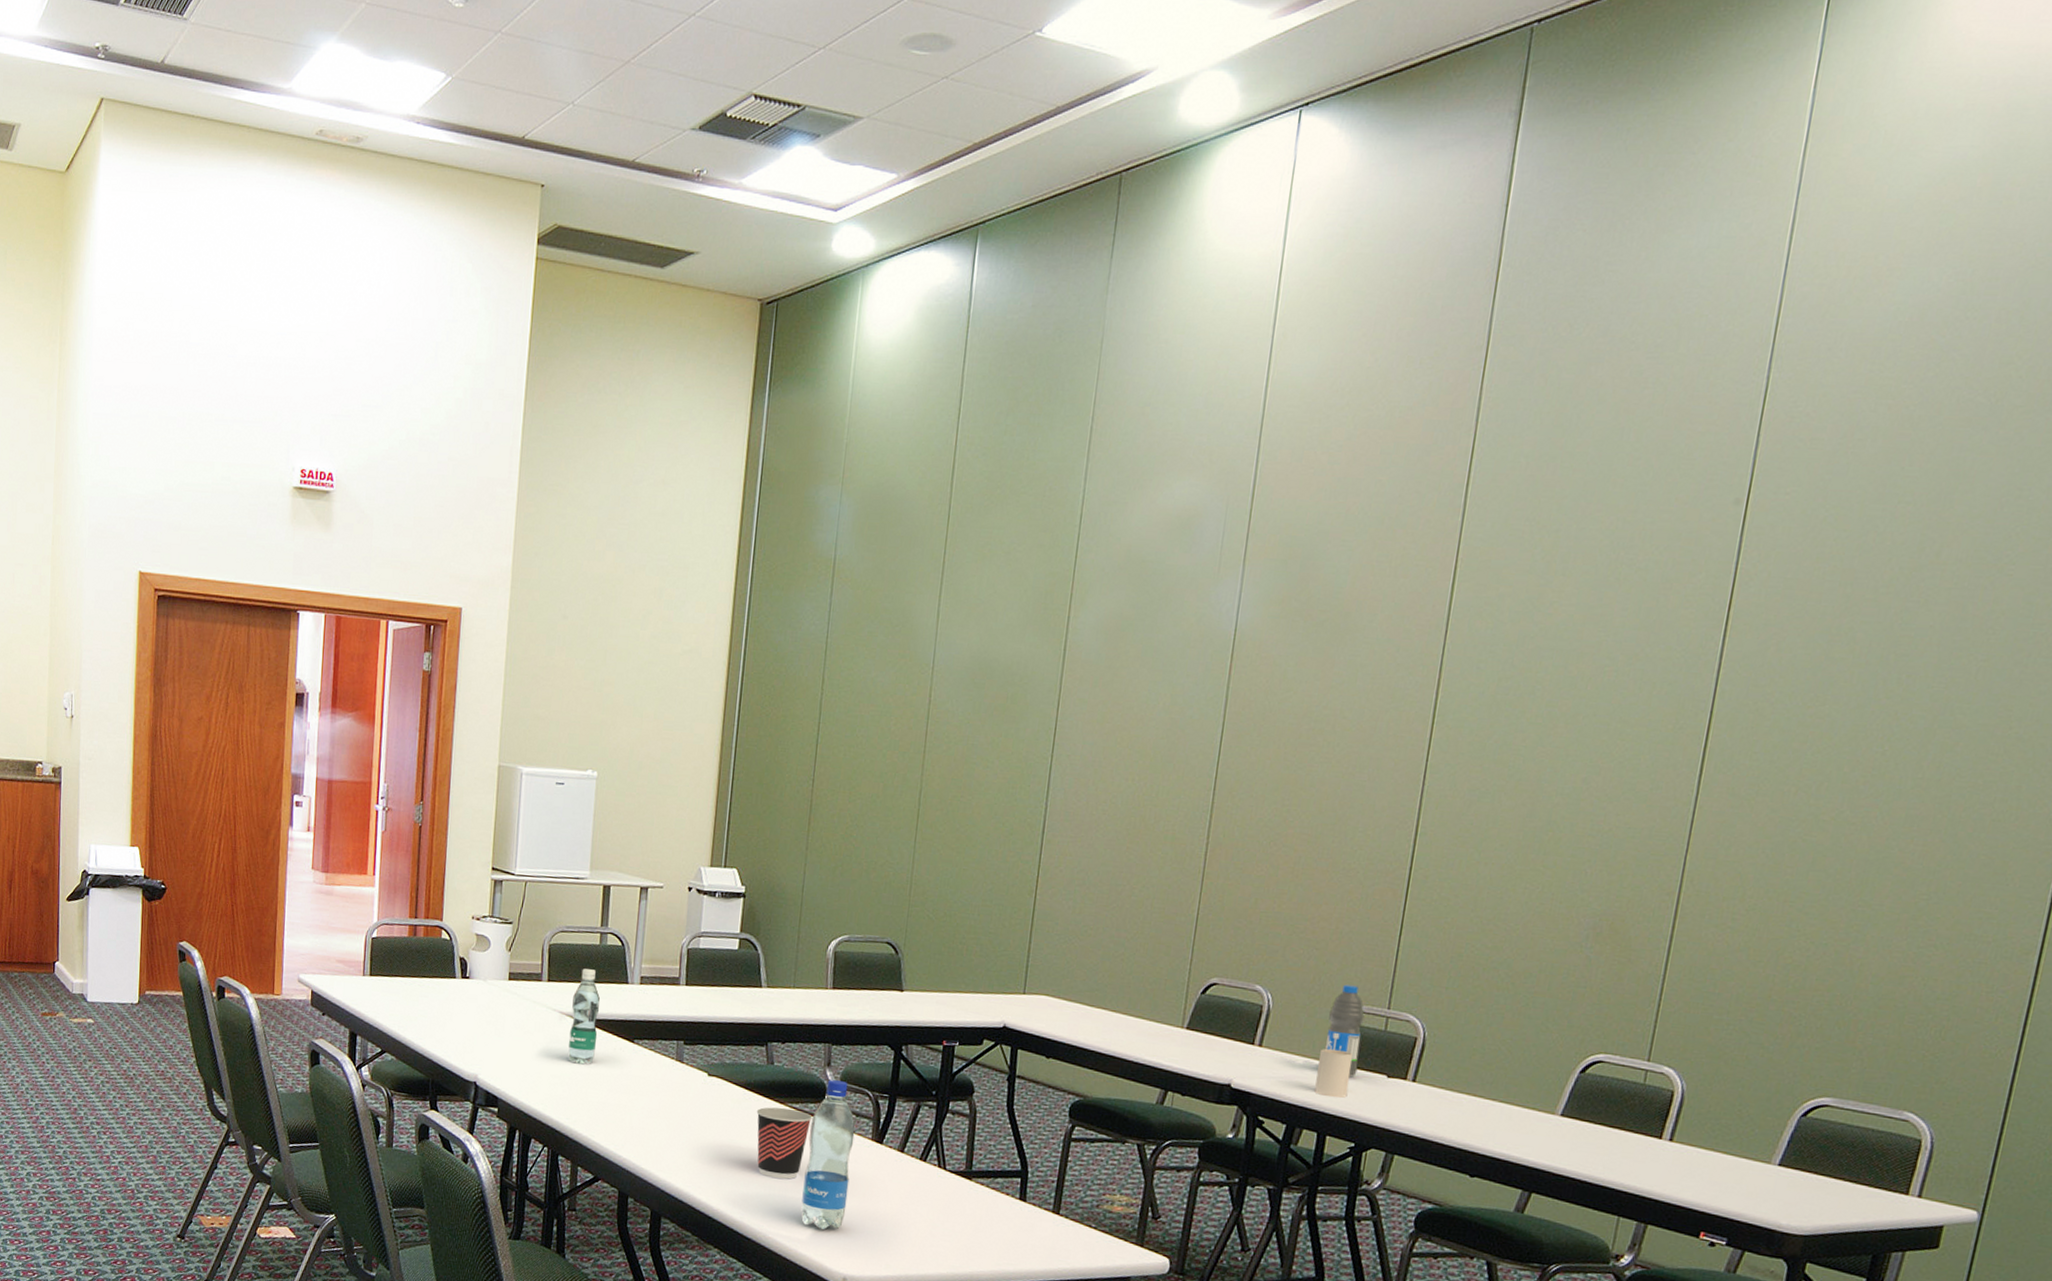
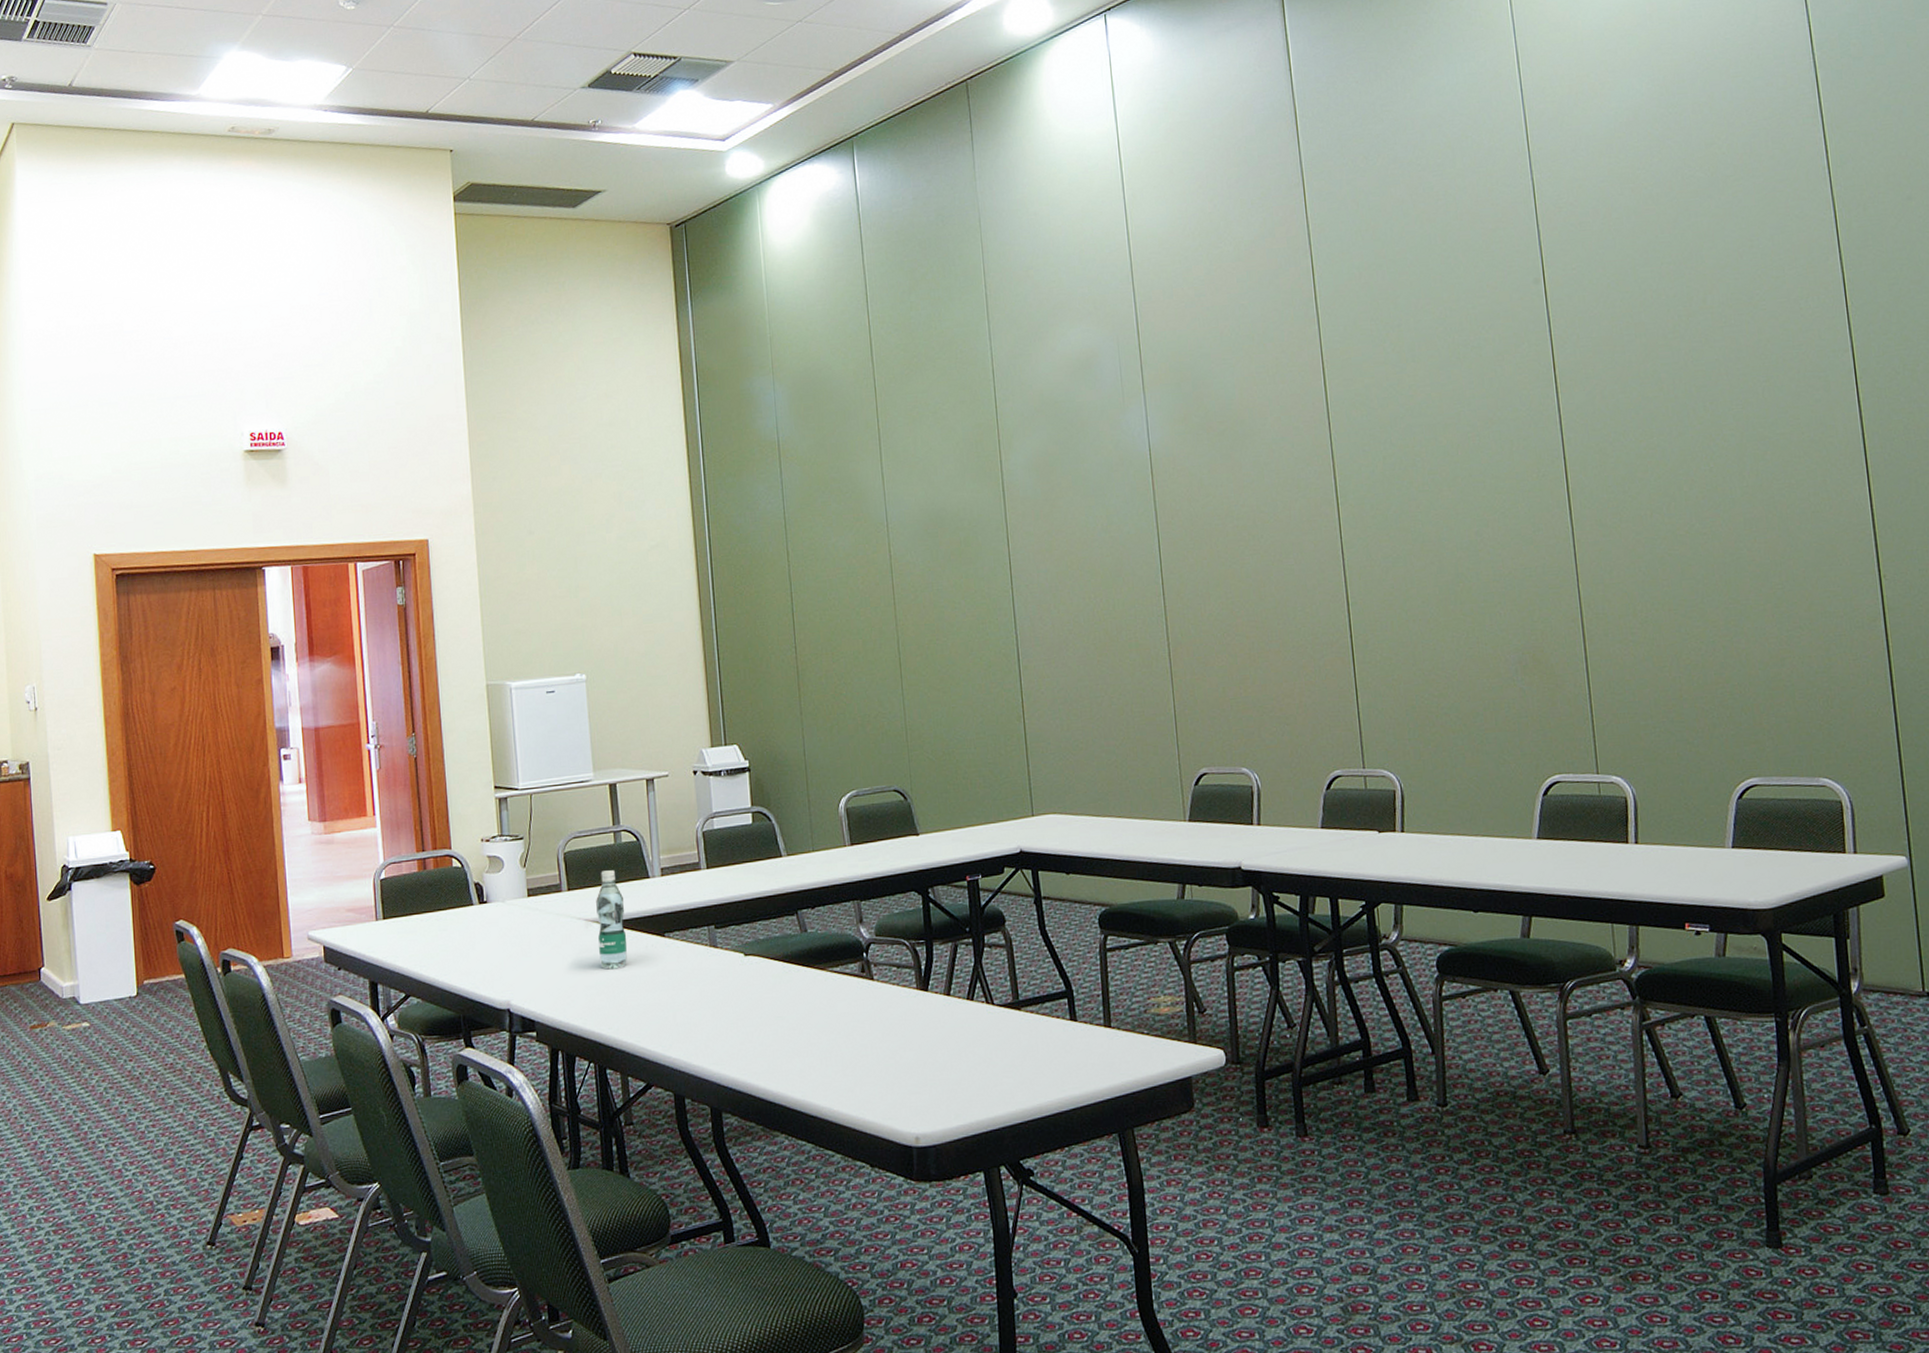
cup: present [756,1107,813,1180] -> none [798,973,855,1049]
bottle: present [801,1080,855,1230] -> none [854,935,906,1092]
cup: present [1314,1049,1353,1099] -> none [1313,814,1348,862]
water bottle: present [1325,984,1365,1078] -> none [1313,752,1351,839]

